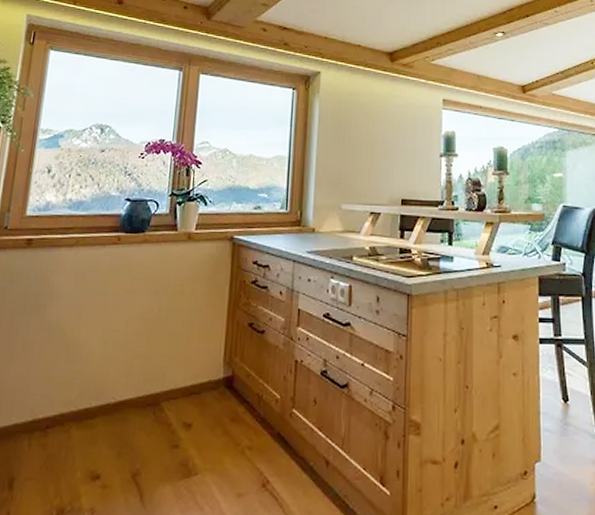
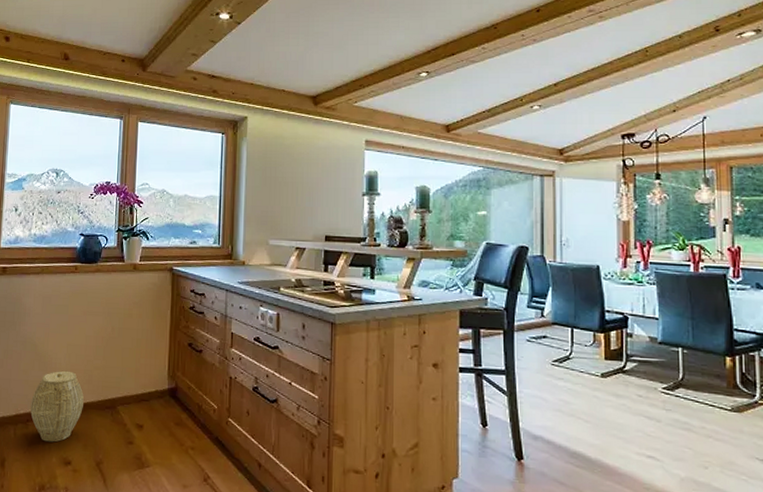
woven basket: none [51,362,121,453] -> present [30,370,84,443]

